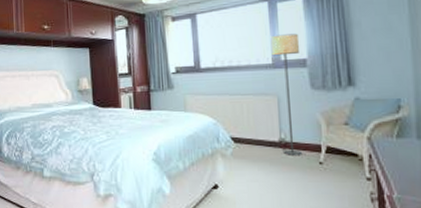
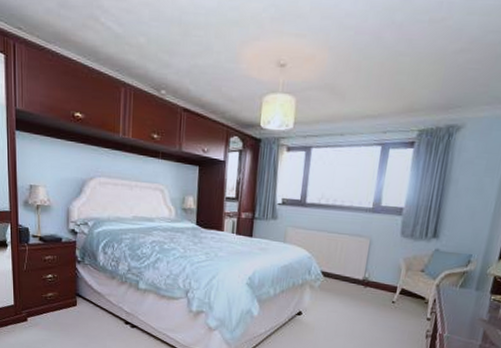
floor lamp: present [270,33,303,155] -> none [363,181,401,294]

